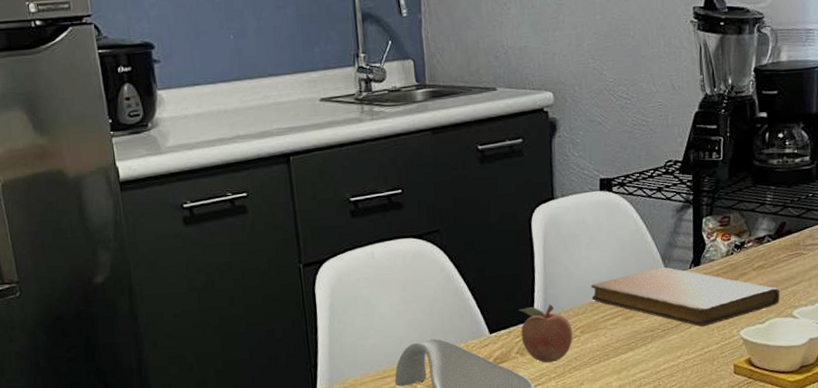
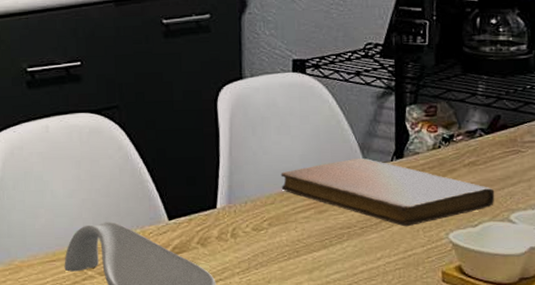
fruit: present [518,303,573,363] -> none [200,191,260,256]

